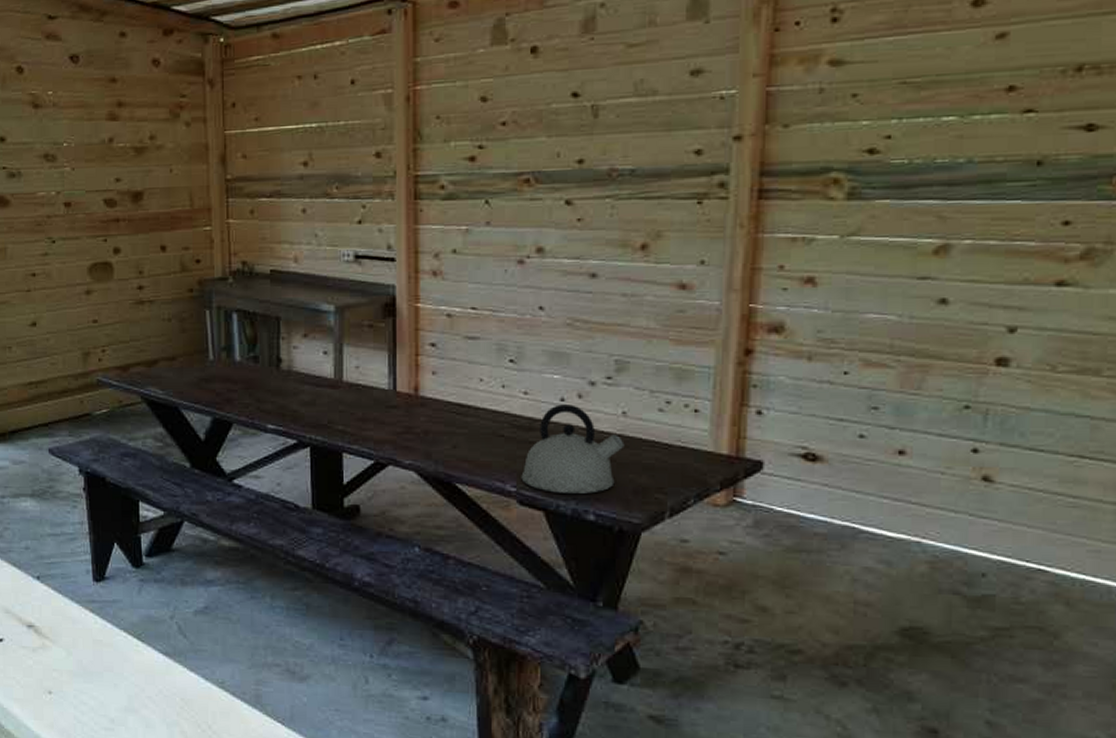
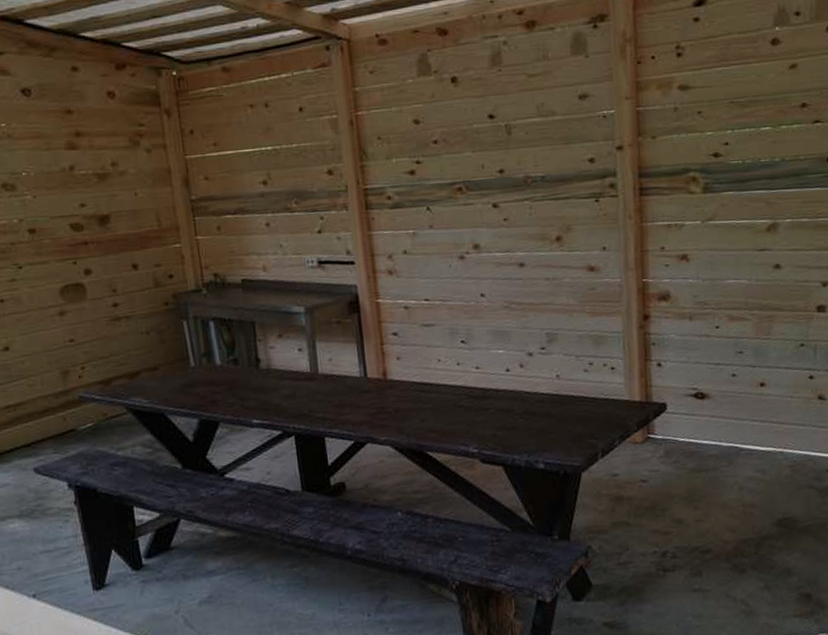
kettle: present [521,404,625,494] -> none [481,373,561,450]

